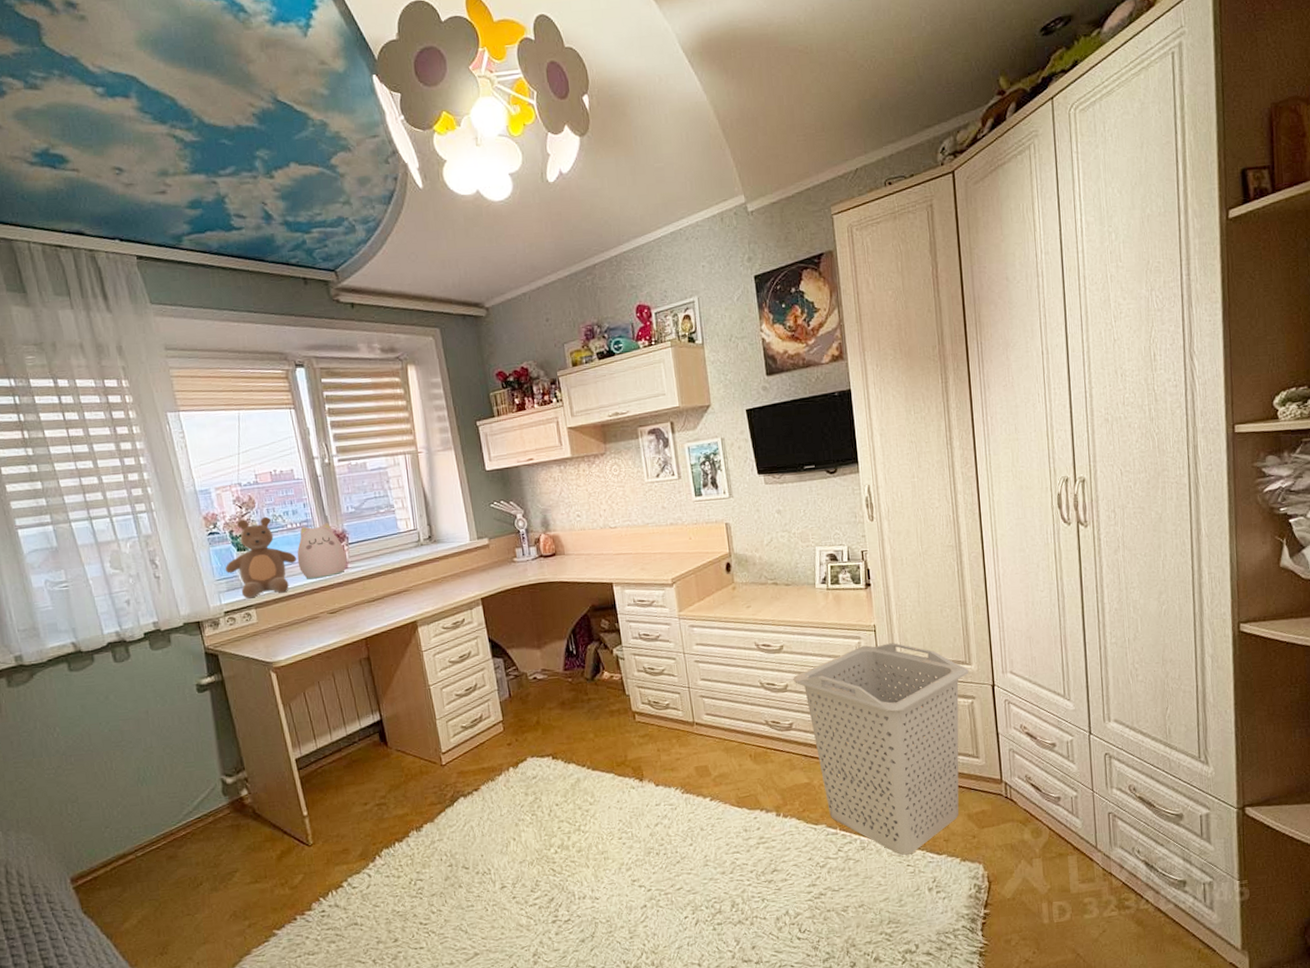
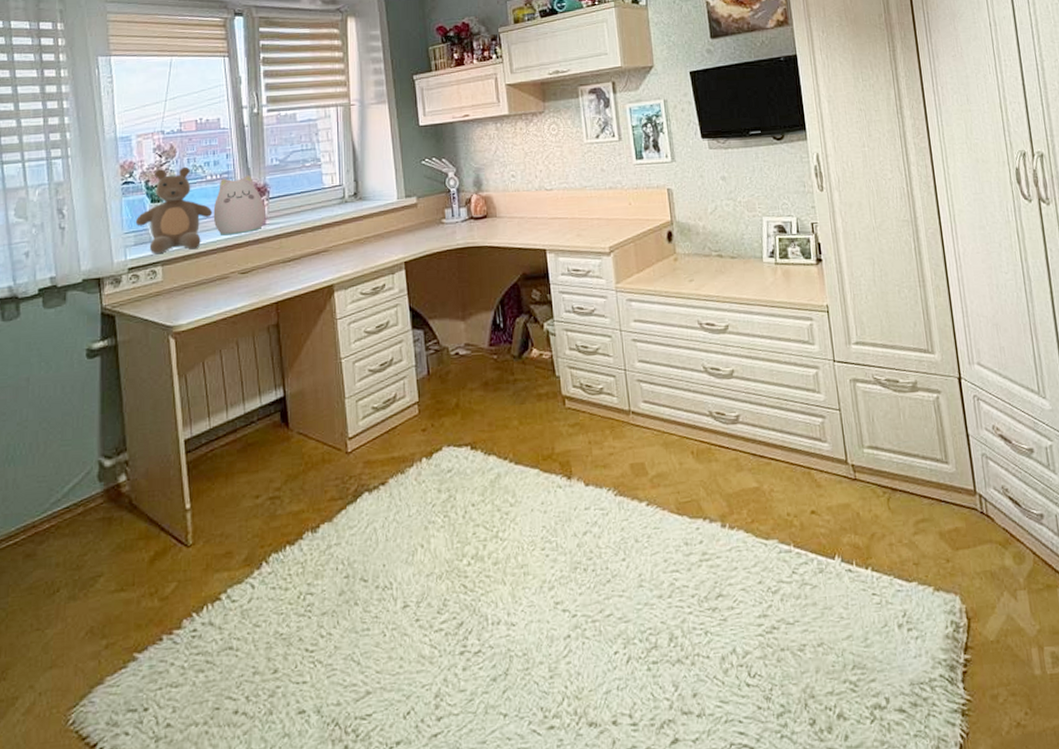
laundry basket: present [793,642,969,855] -> none [739,326,933,581]

